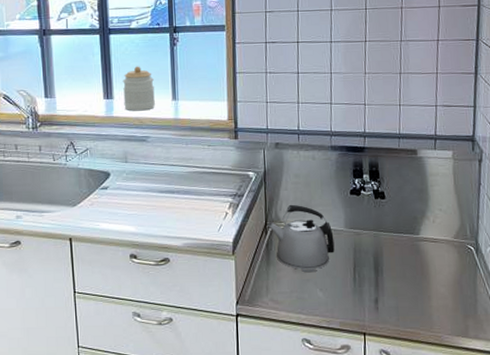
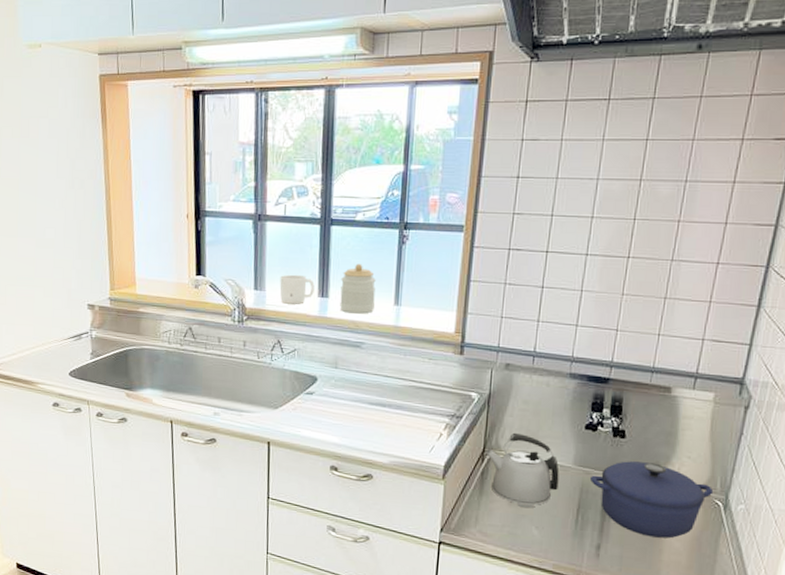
mug: none [68,80,100,108] -> present [279,274,315,304]
cooking pot: none [361,218,465,286] -> present [590,461,714,539]

